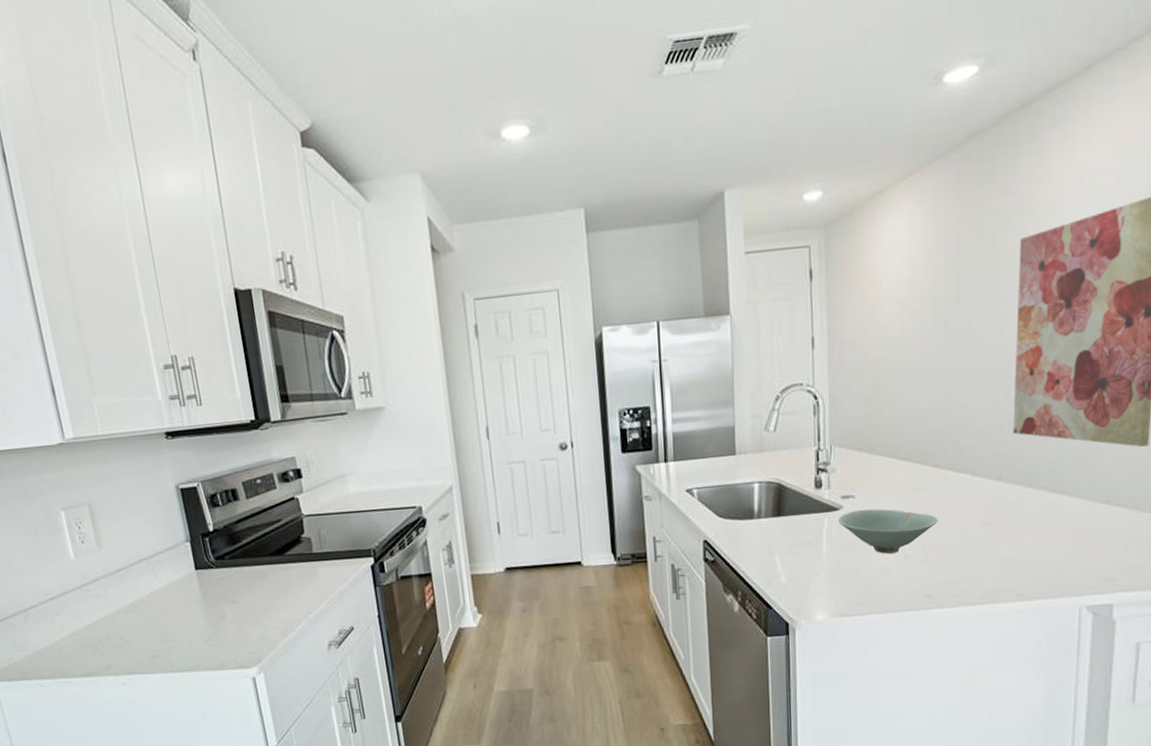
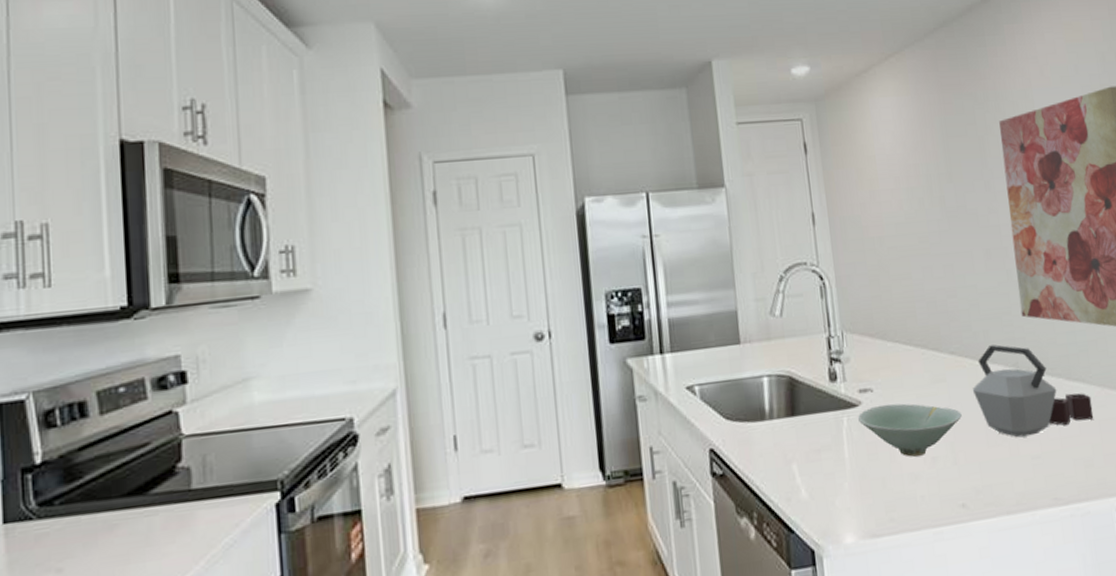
kettle: none [951,459,1073,542] -> present [972,344,1094,438]

